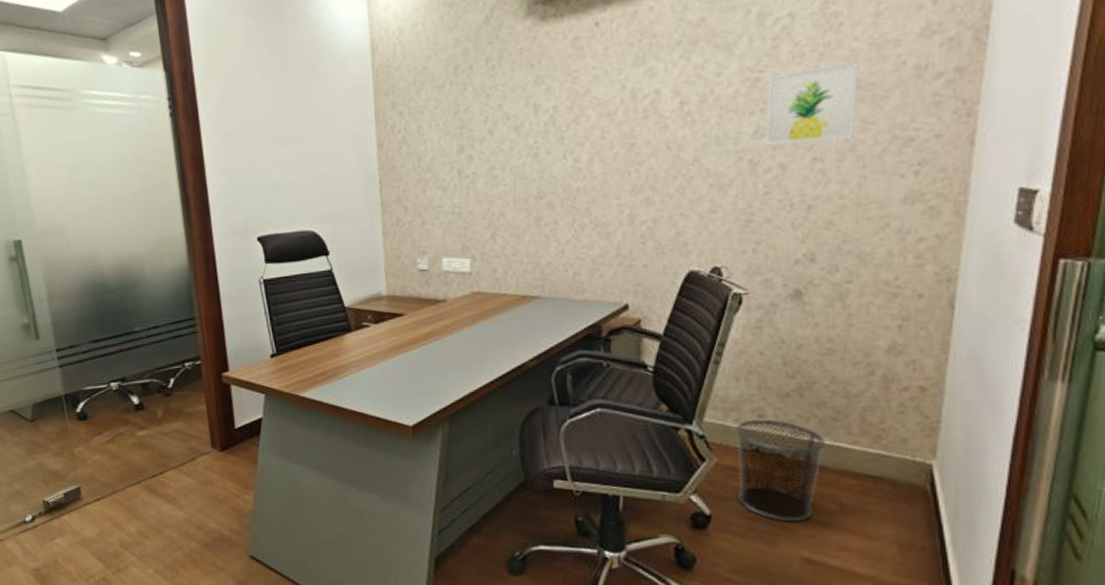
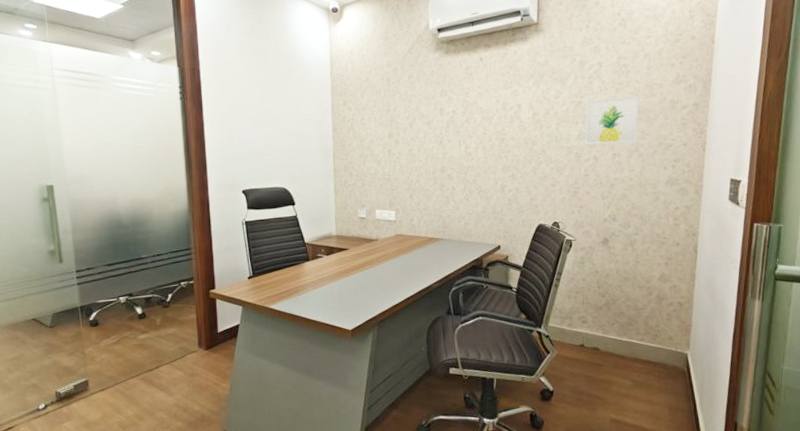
waste bin: present [735,419,826,522] -> none [568,324,625,394]

